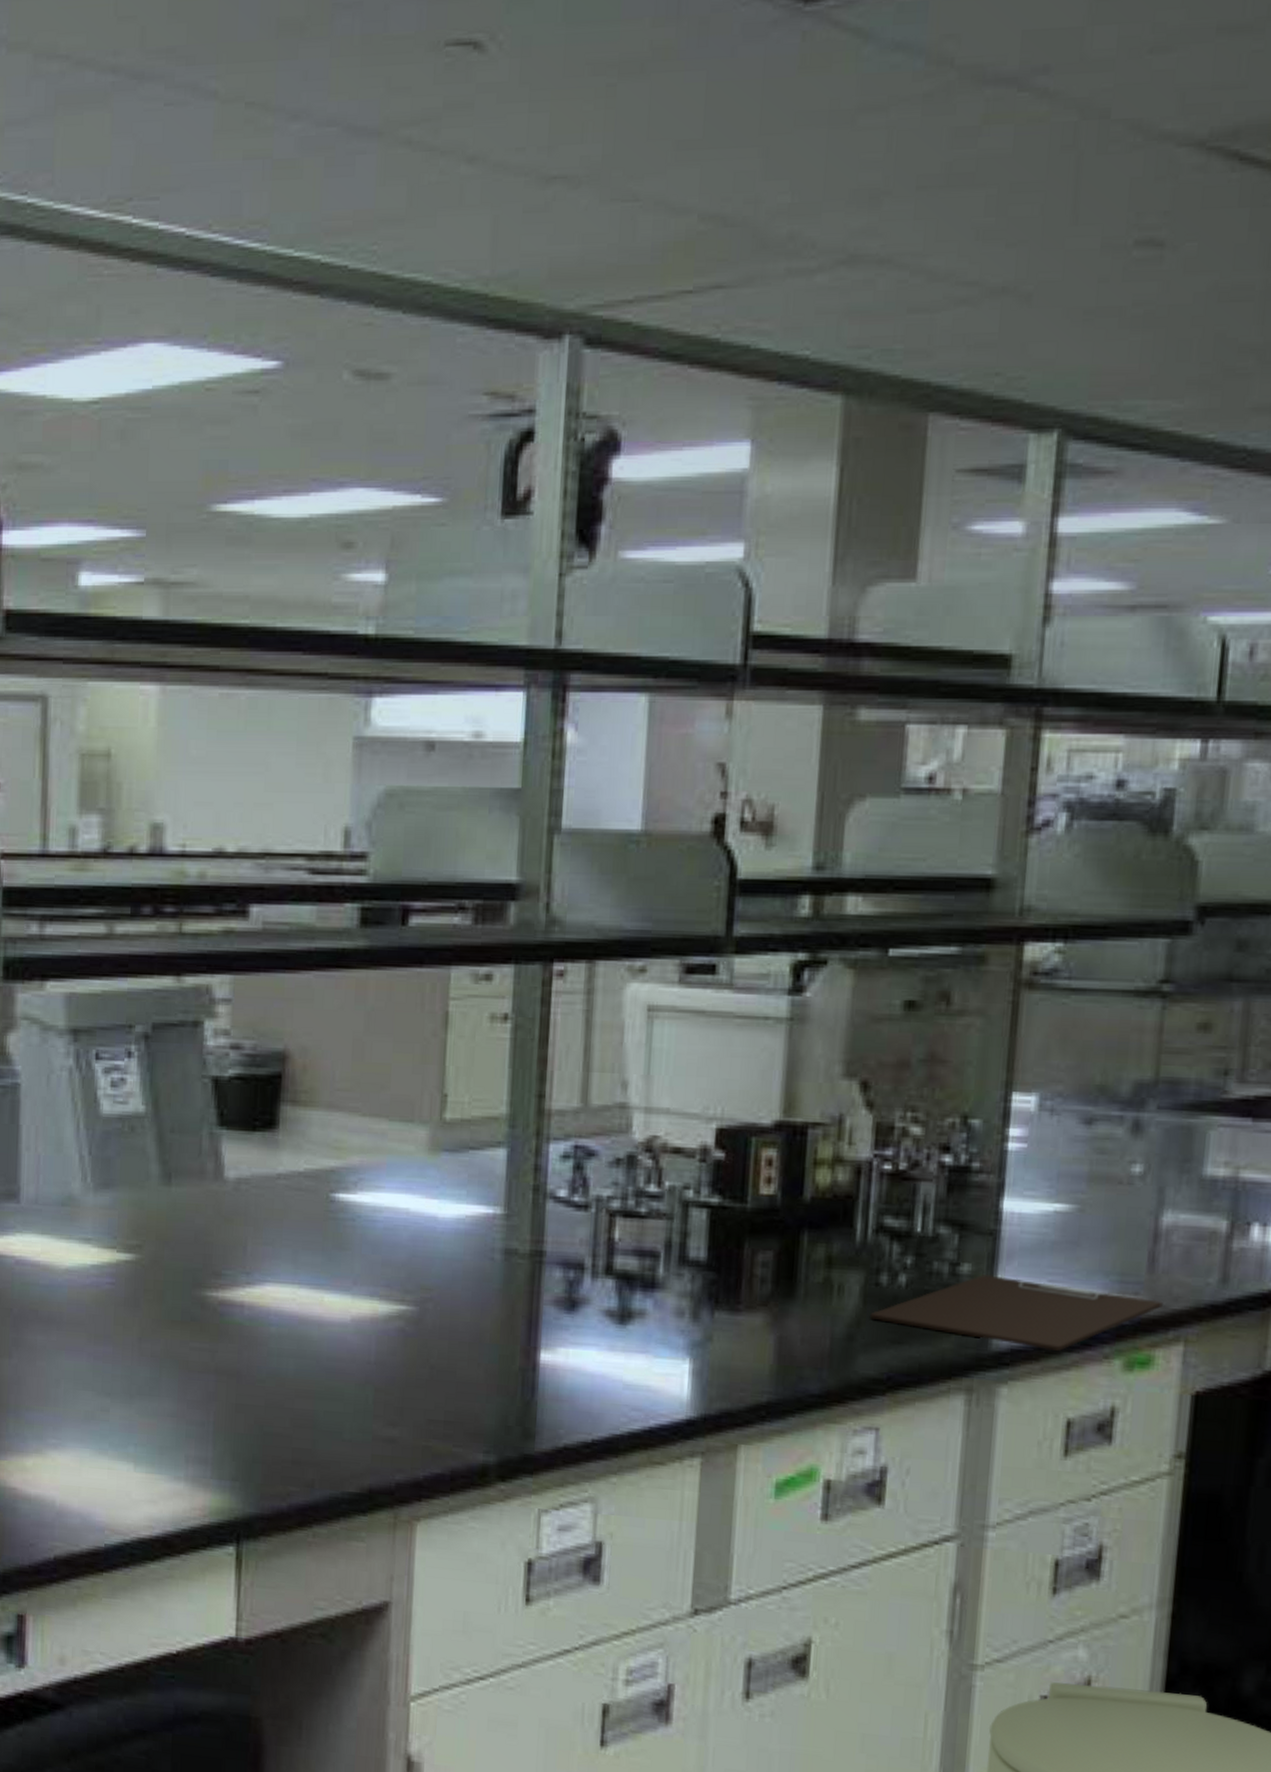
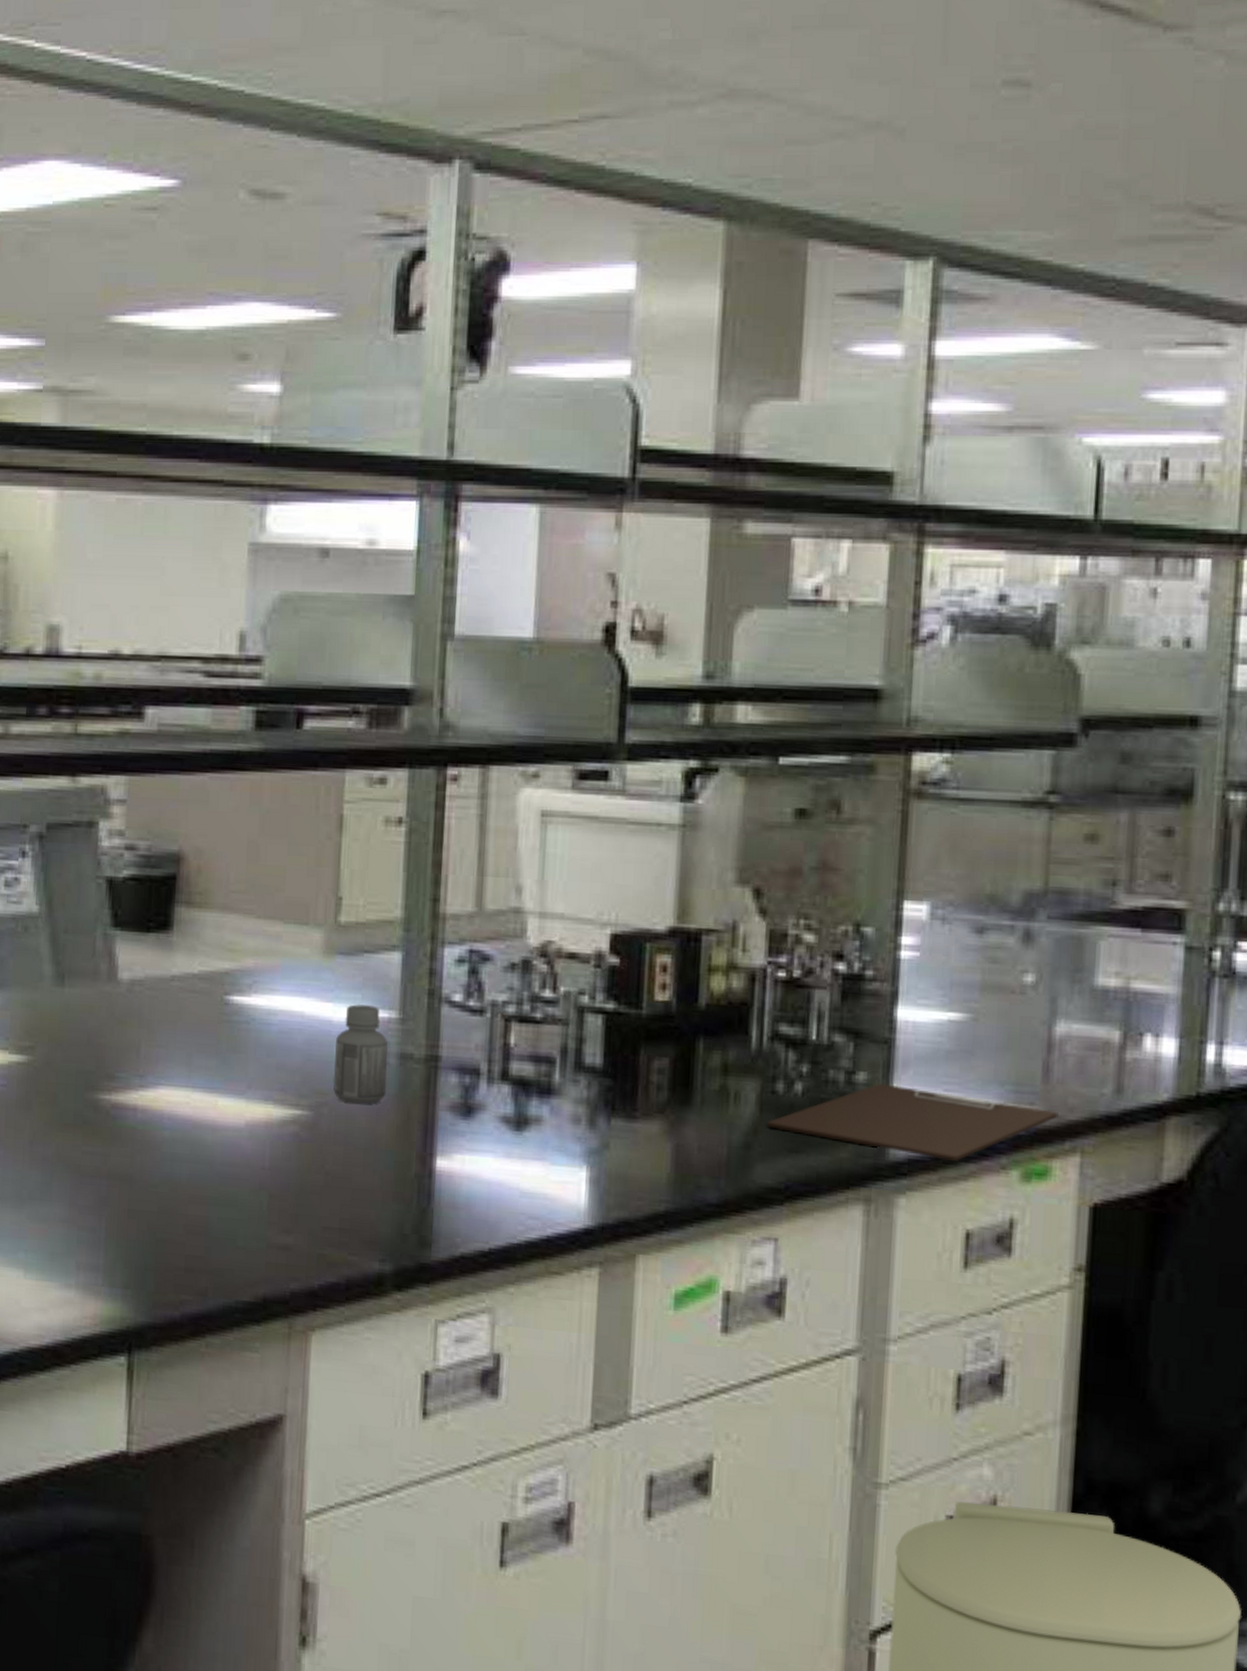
medicine bottle: none [438,1201,493,1299] -> present [333,1004,388,1104]

